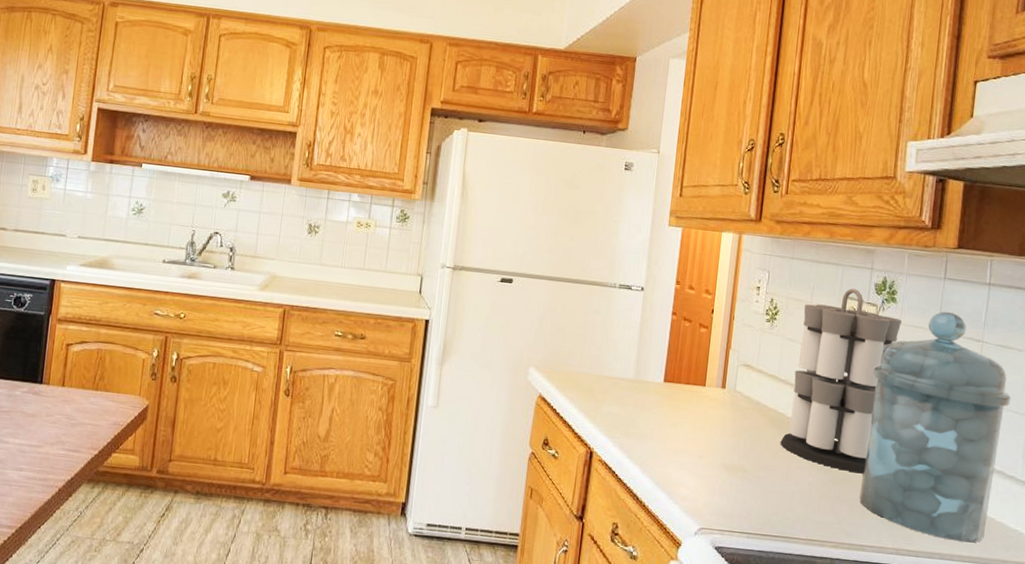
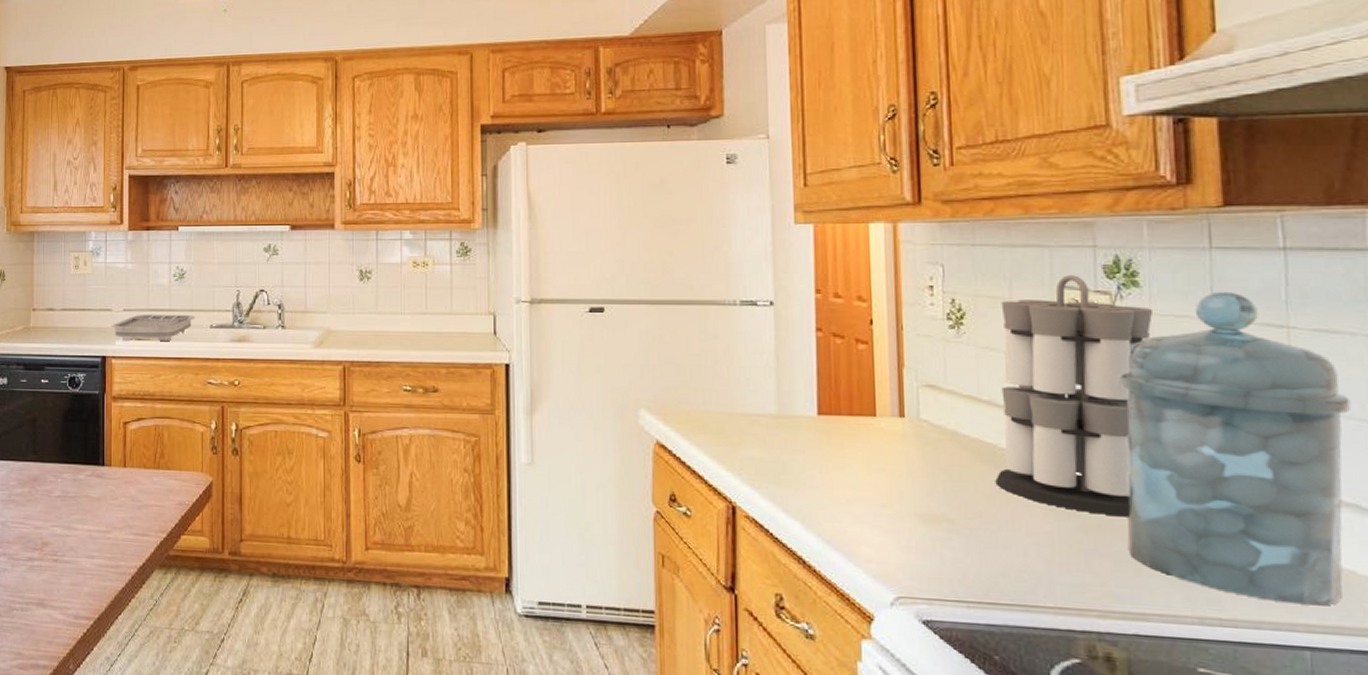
dish rack: none [64,243,150,272] -> present [111,314,196,342]

